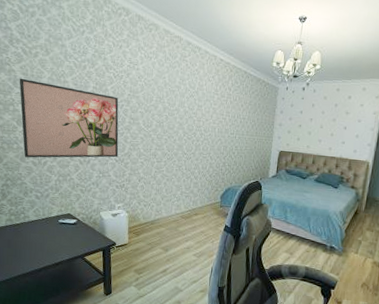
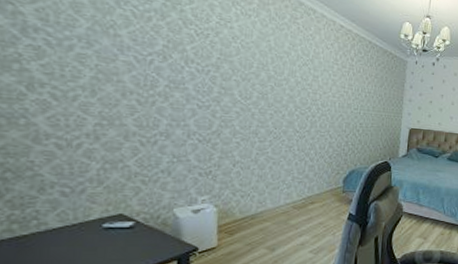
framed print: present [19,78,119,158] -> none [32,24,203,139]

